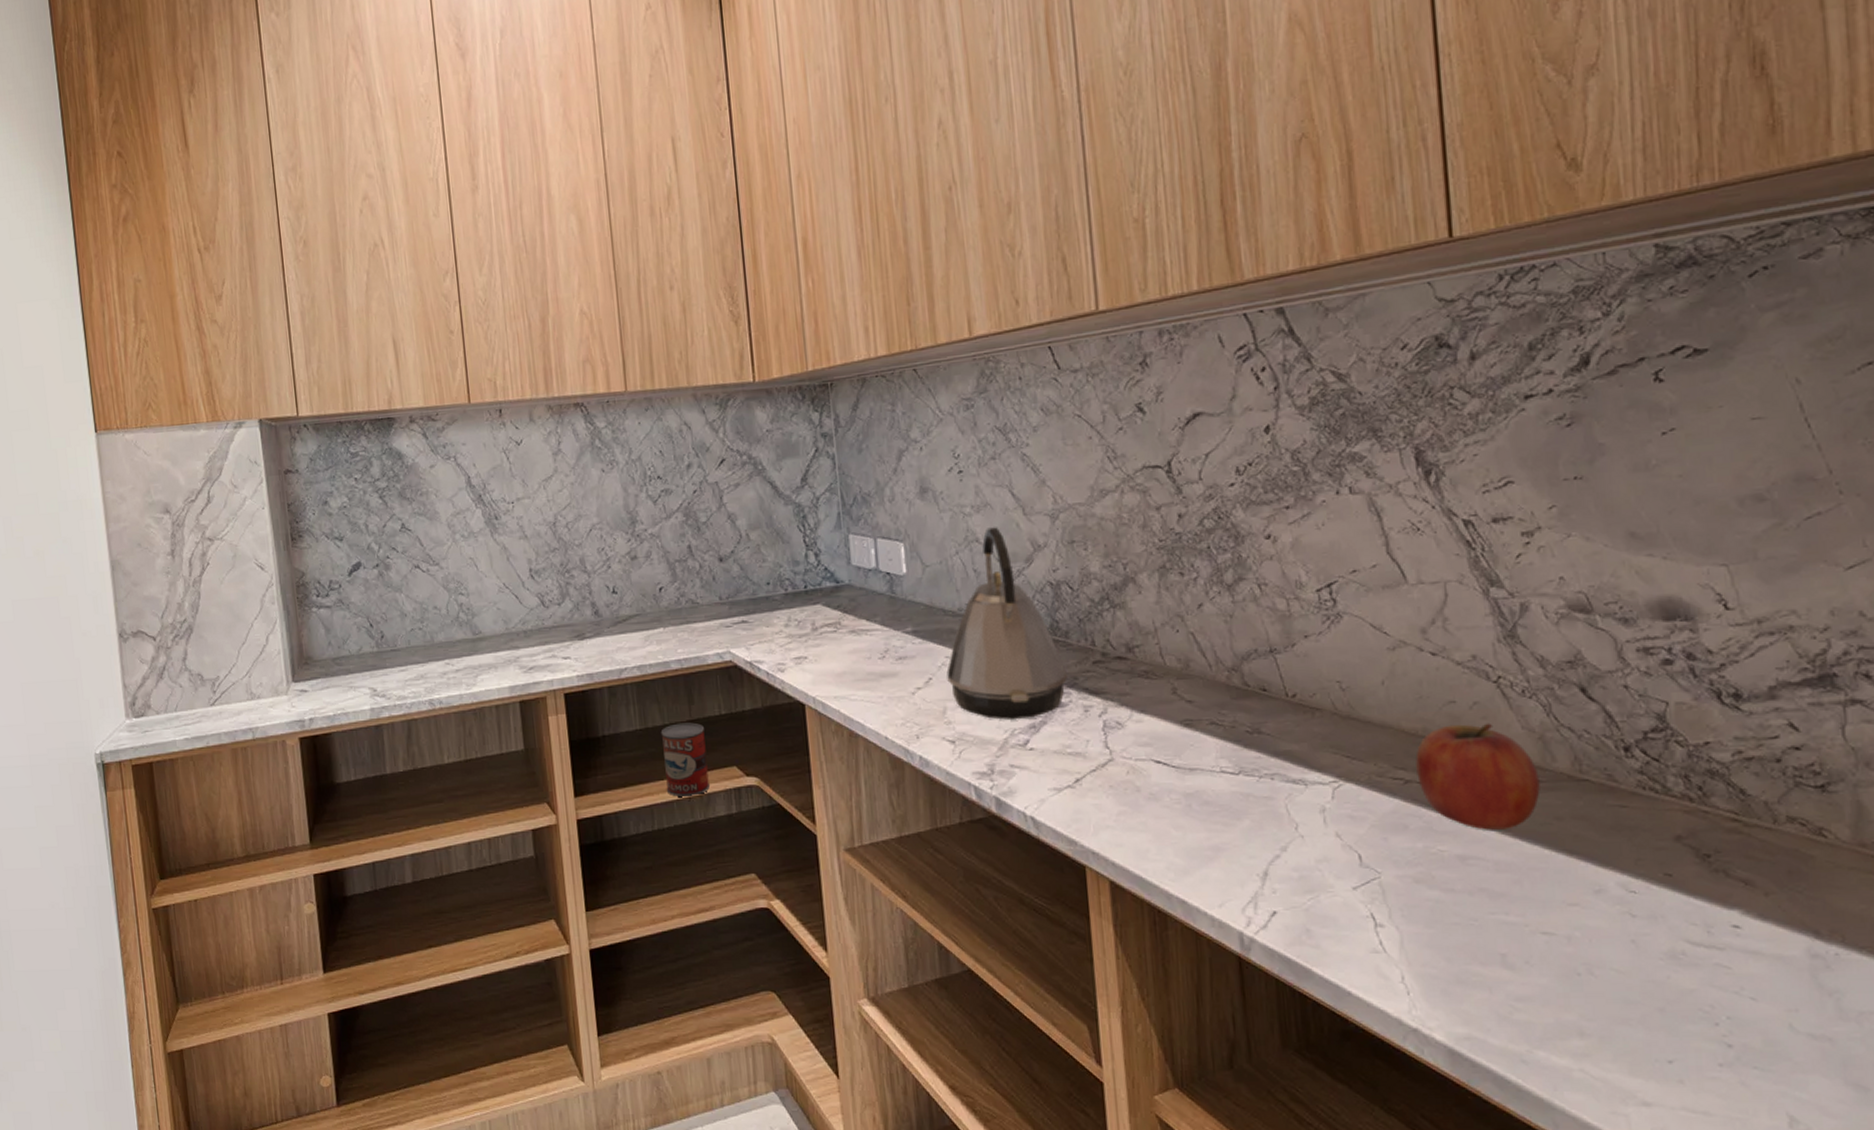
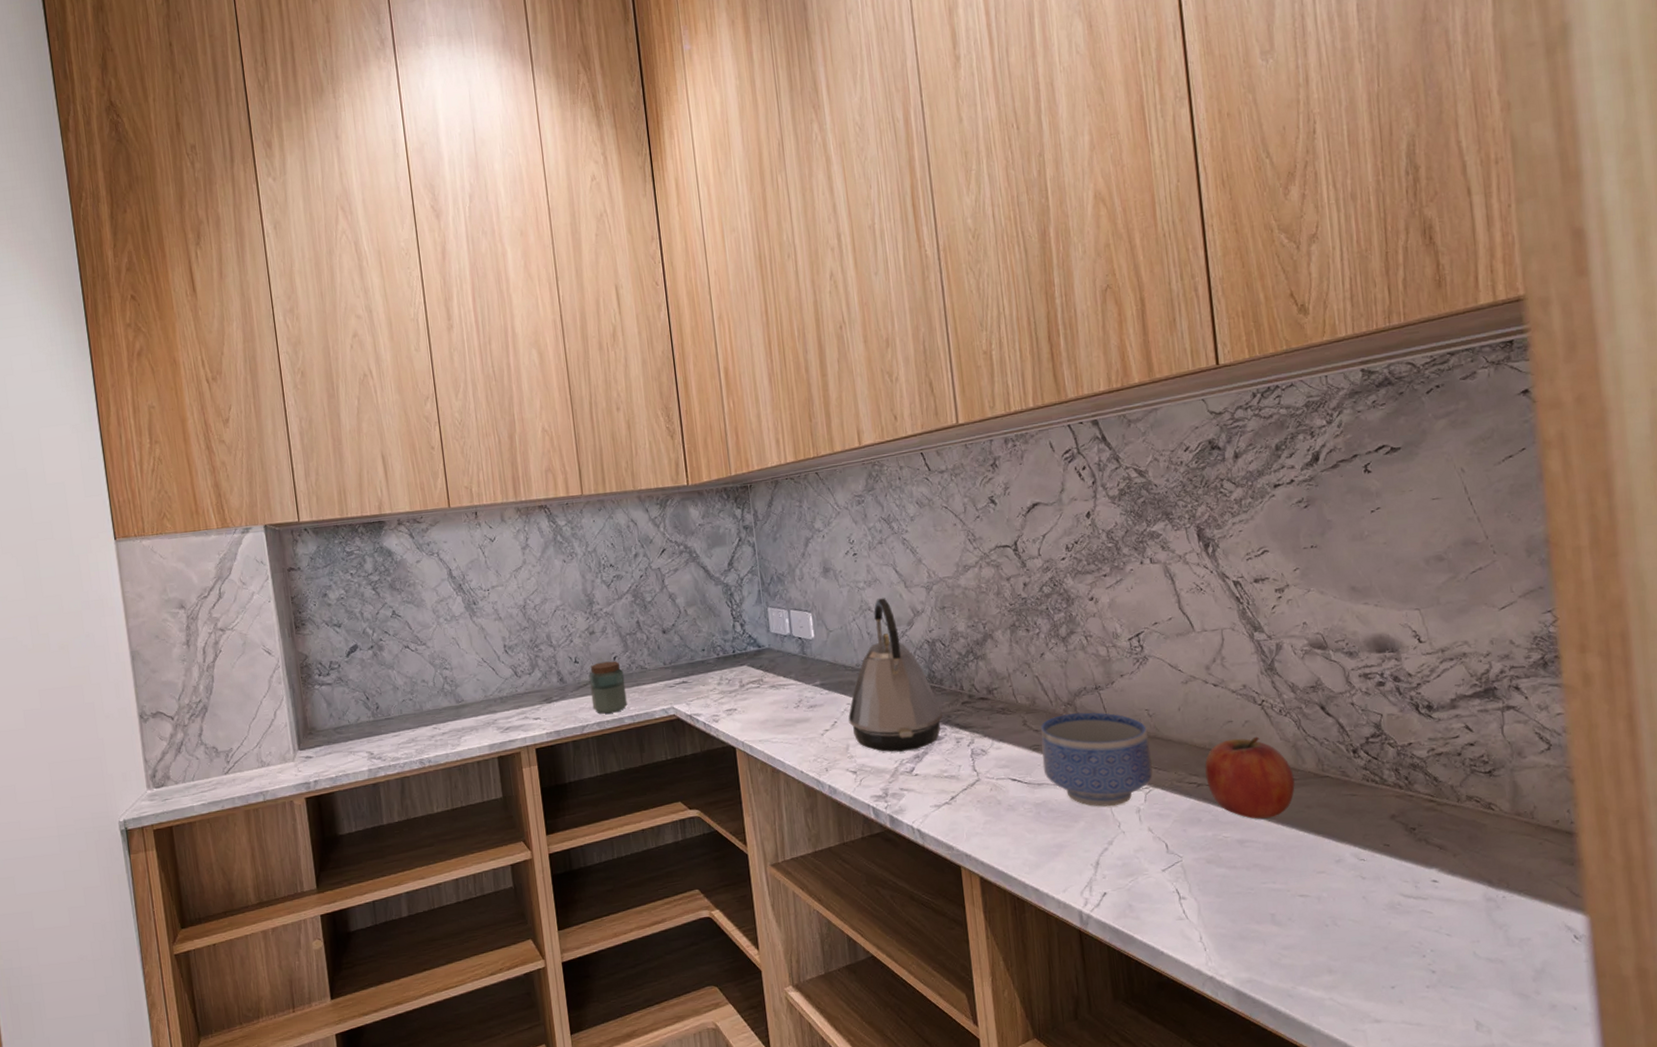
peanut butter: none [629,592,675,656] -> present [588,661,628,714]
can: present [660,722,710,798] -> none [617,767,659,830]
bowl: none [1194,680,1344,802] -> present [1040,712,1153,807]

